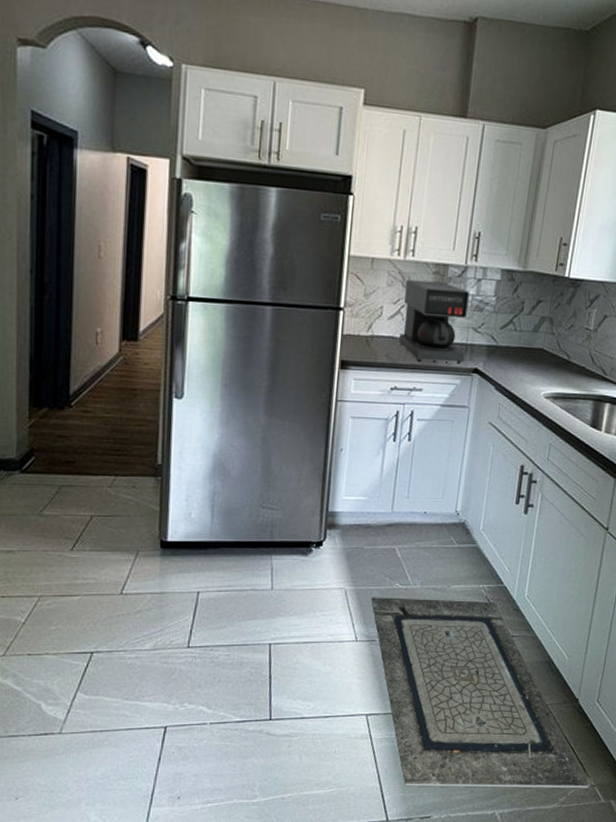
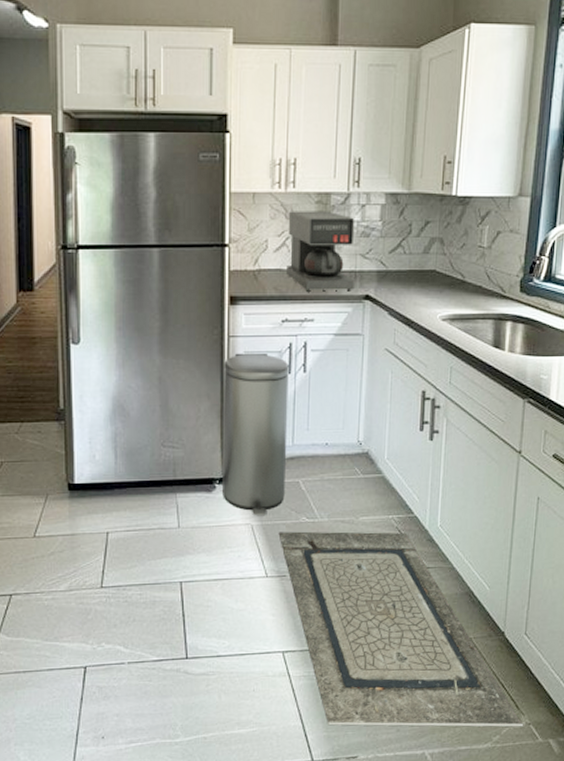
pedal bin: none [317,417,395,581] -> present [221,352,289,516]

